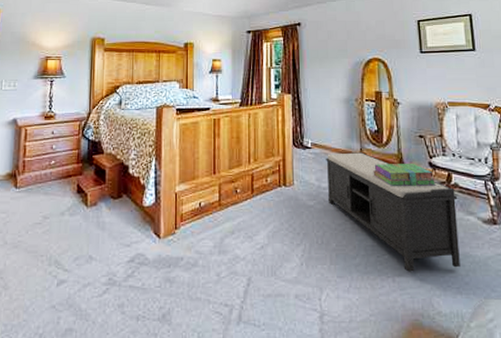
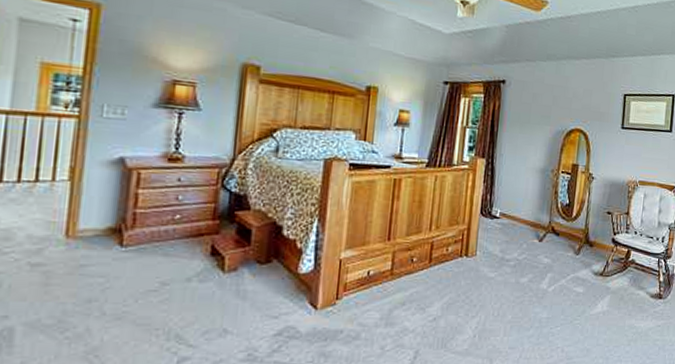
bench: present [326,152,460,272] -> none [510,225,633,343]
stack of books: present [373,164,435,186] -> none [558,238,615,262]

